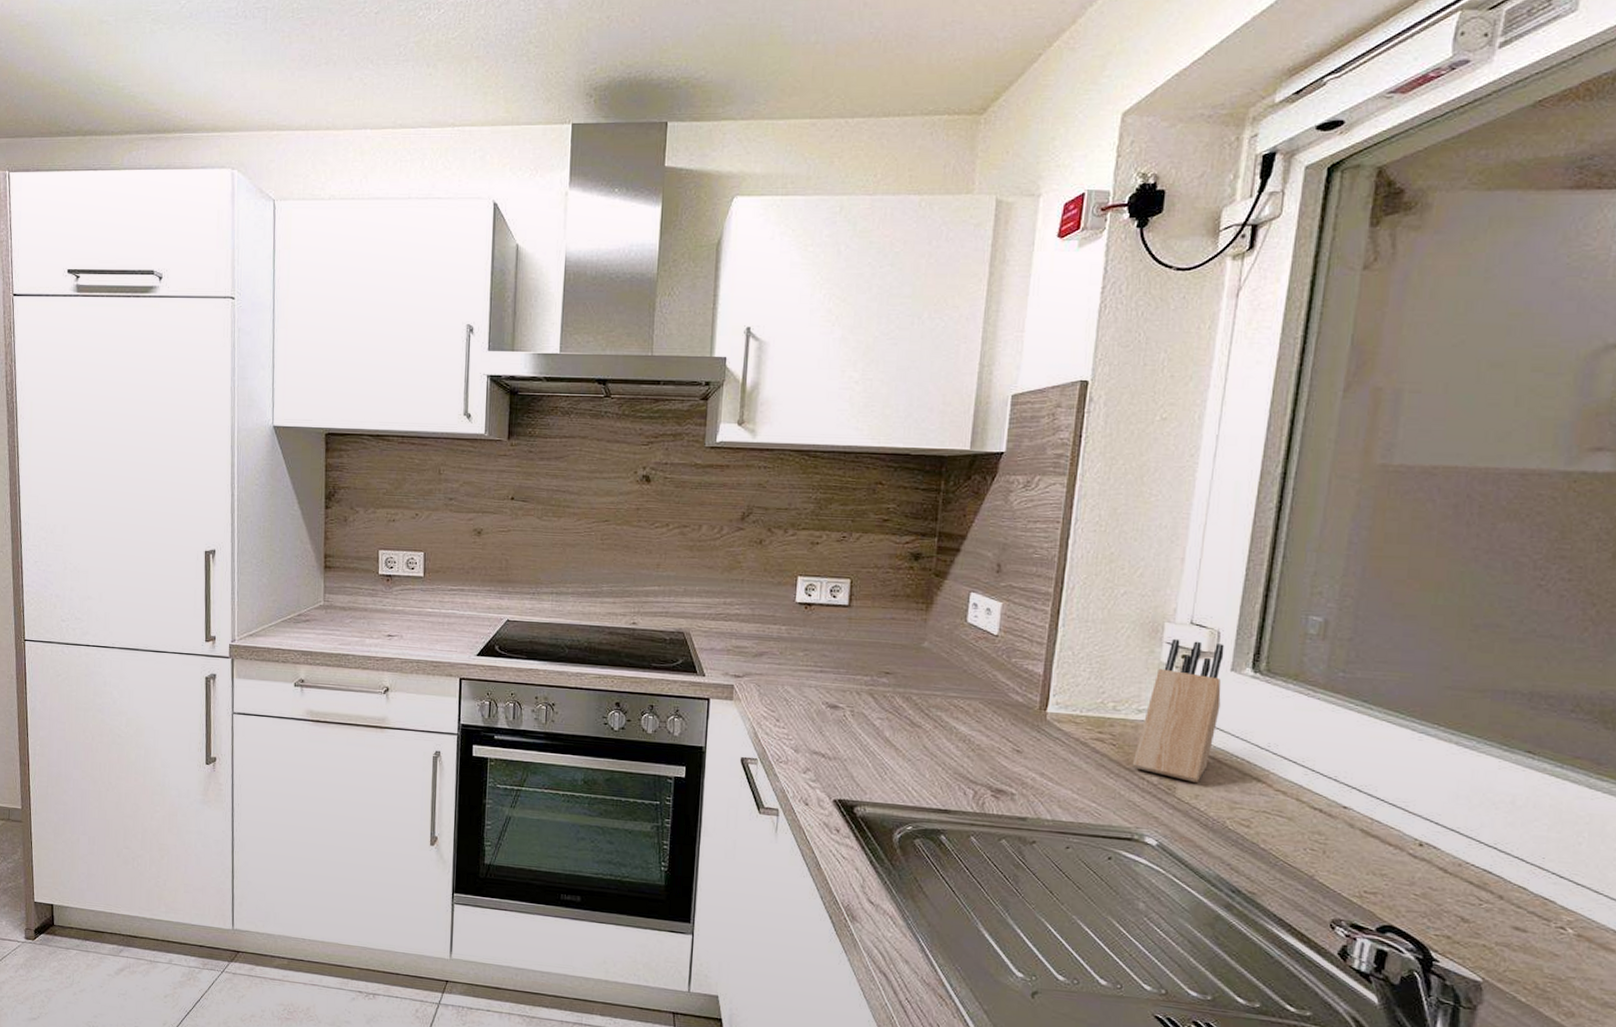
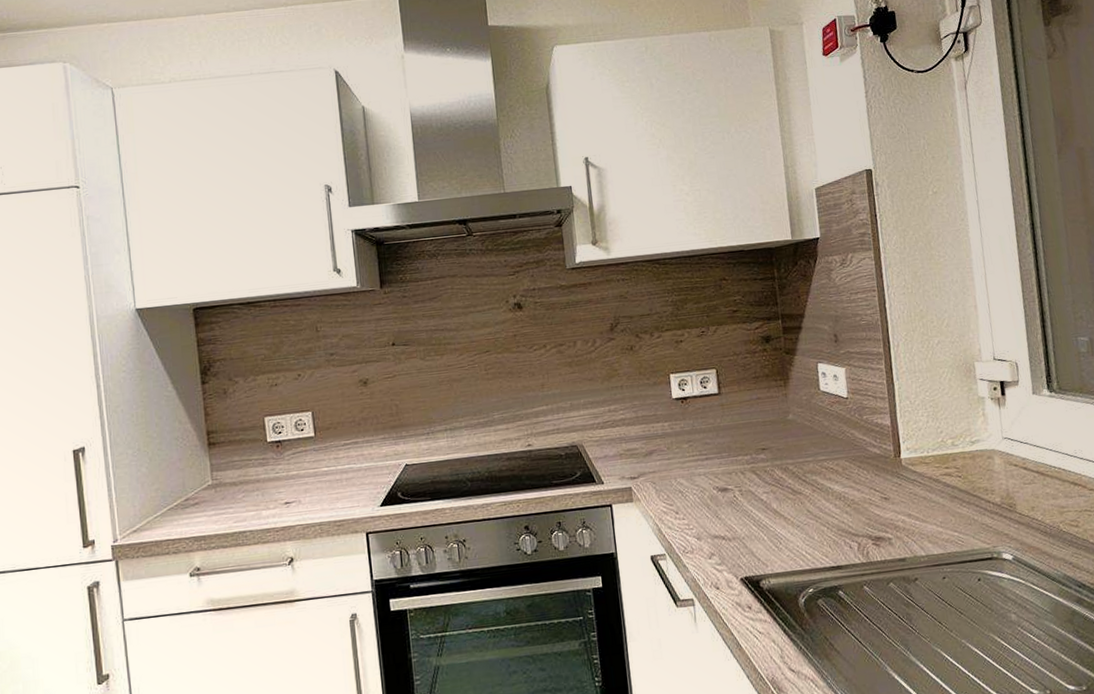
knife block: present [1132,638,1225,782] -> none [977,372,1035,497]

